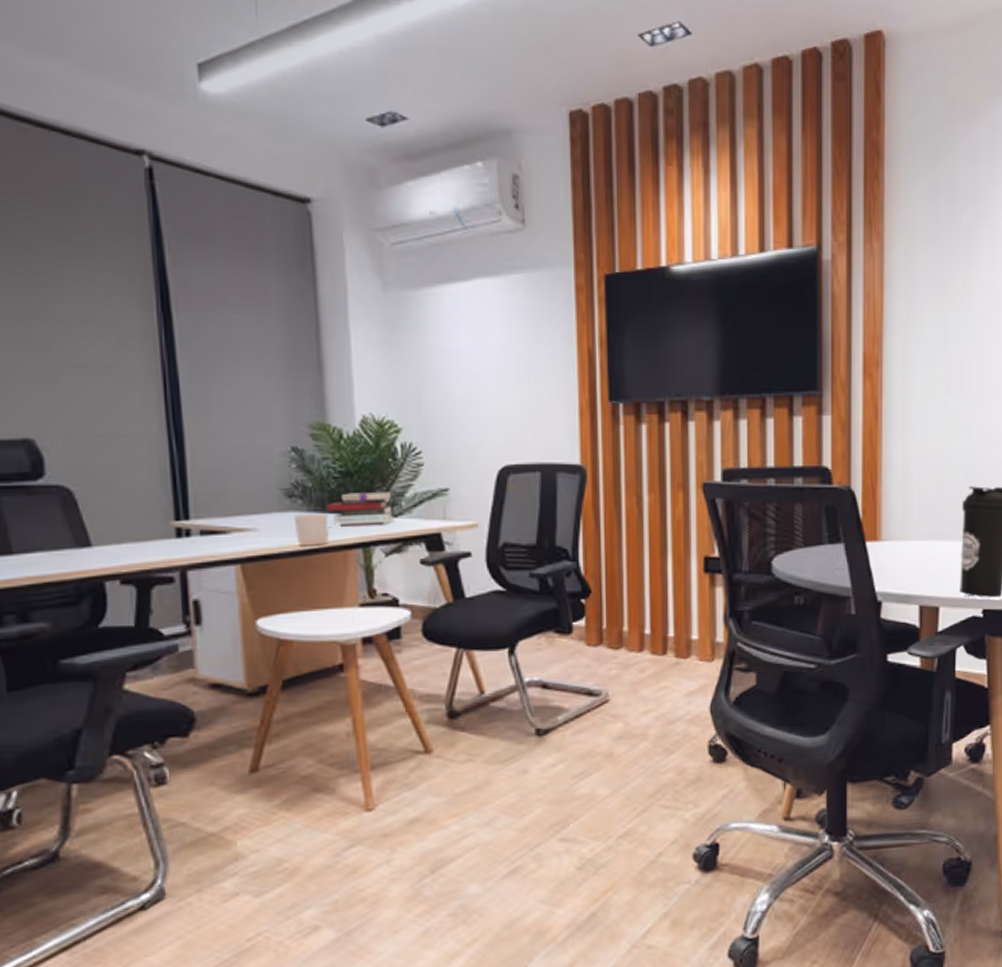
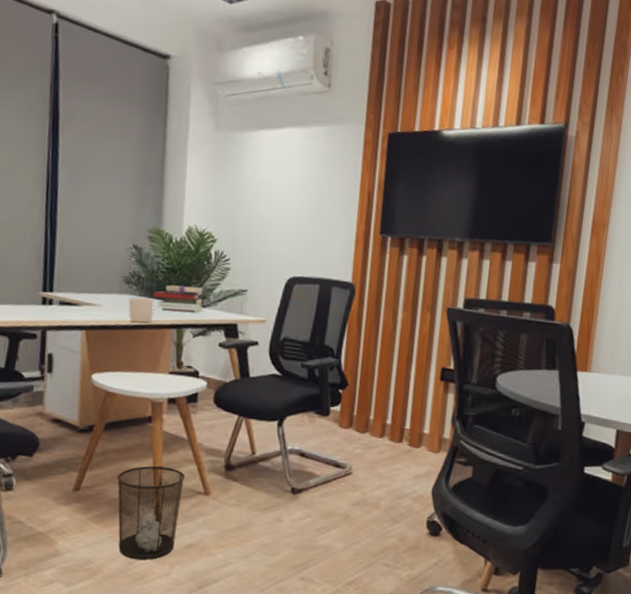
waste bin: none [306,725,397,849] -> present [117,466,185,560]

